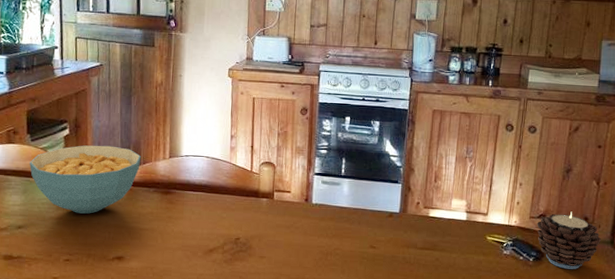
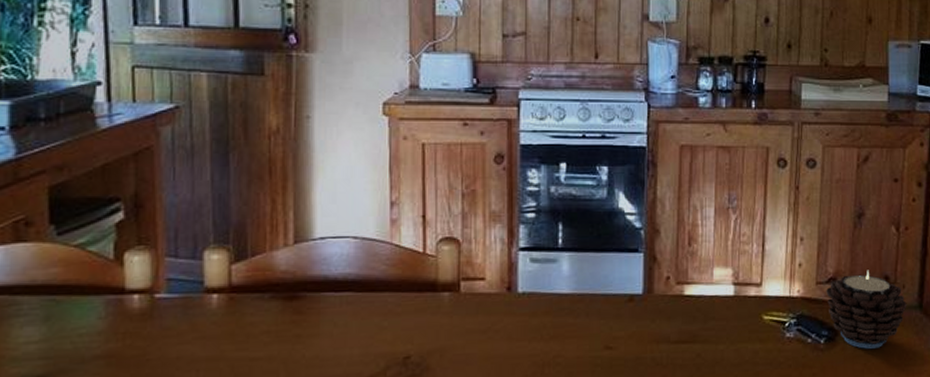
cereal bowl: present [29,145,141,214] -> none [53,232,247,345]

